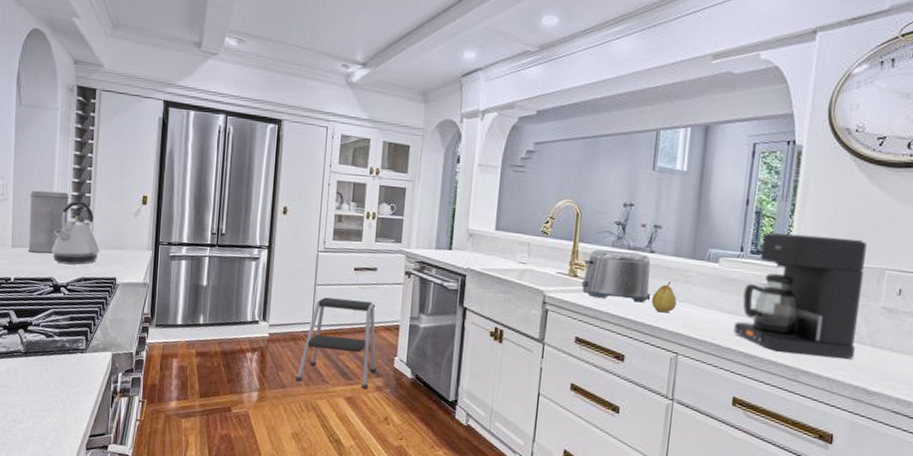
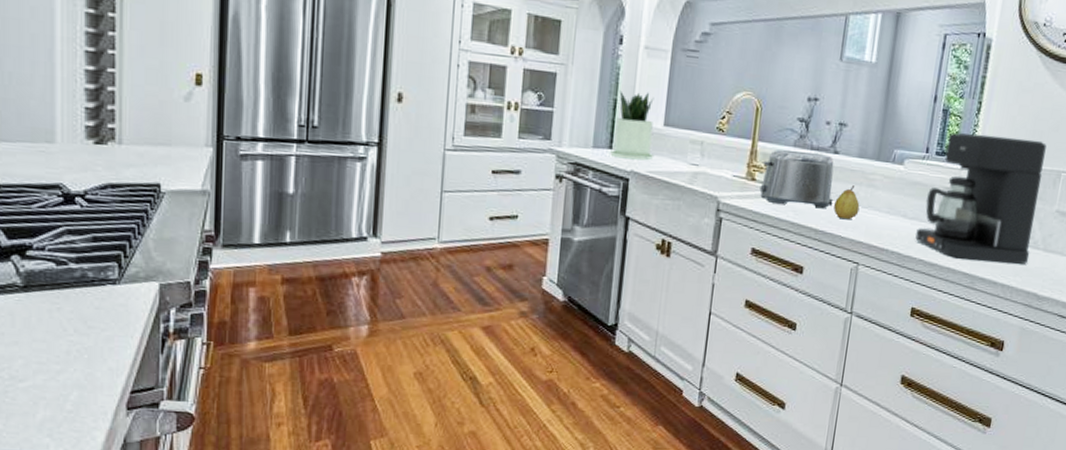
canister: present [27,190,69,254] -> none [17,61,81,152]
kettle: present [51,201,100,265] -> none [57,78,133,166]
step stool: present [295,297,377,390] -> none [417,206,521,316]
planter: none [450,201,488,260] -> present [610,90,654,161]

